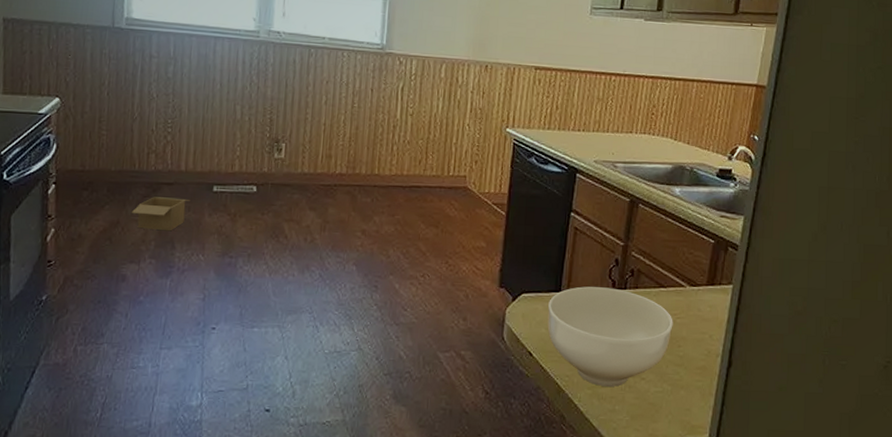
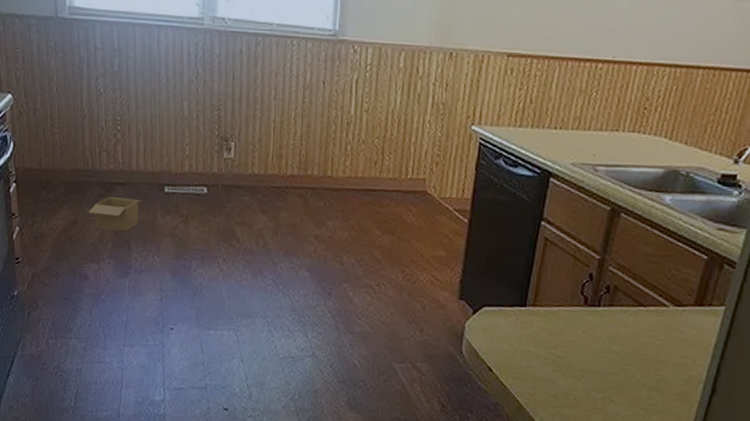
bowl: present [547,286,673,387] -> none [509,302,652,408]

